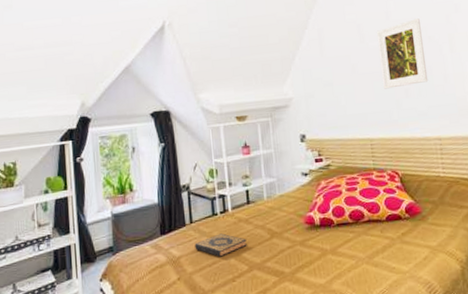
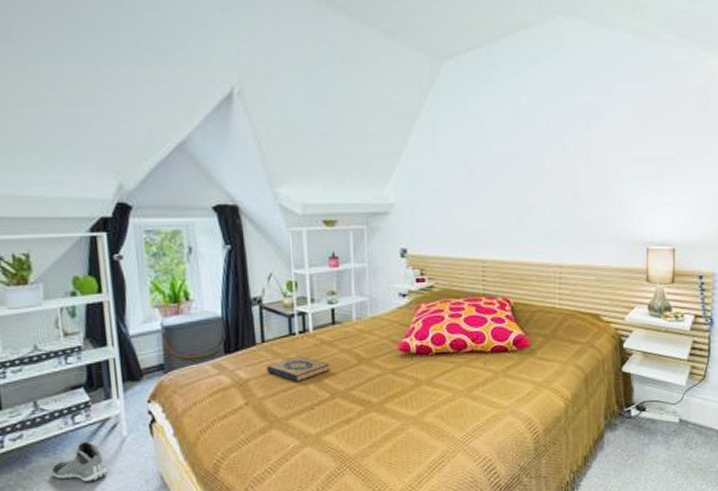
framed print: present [377,18,429,89] -> none [504,122,556,204]

